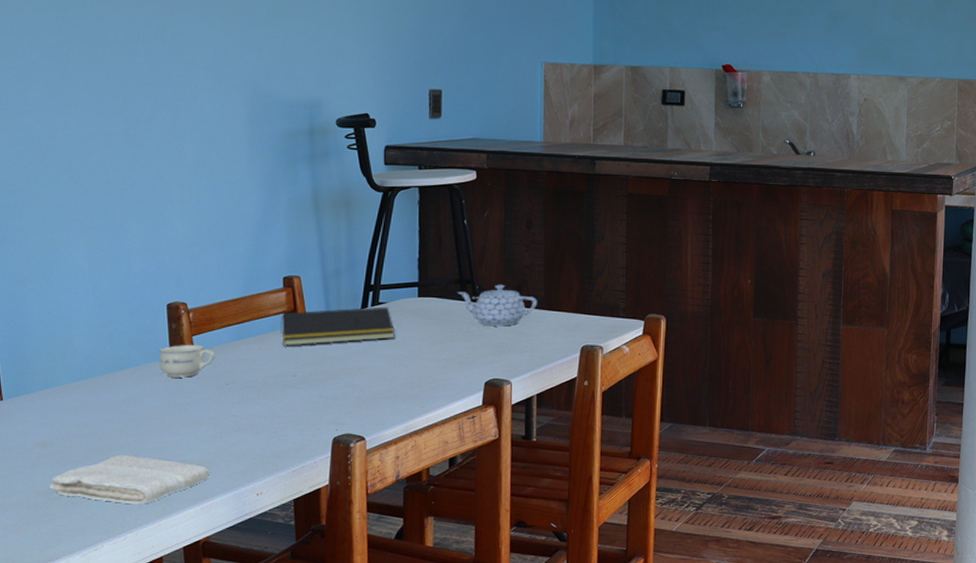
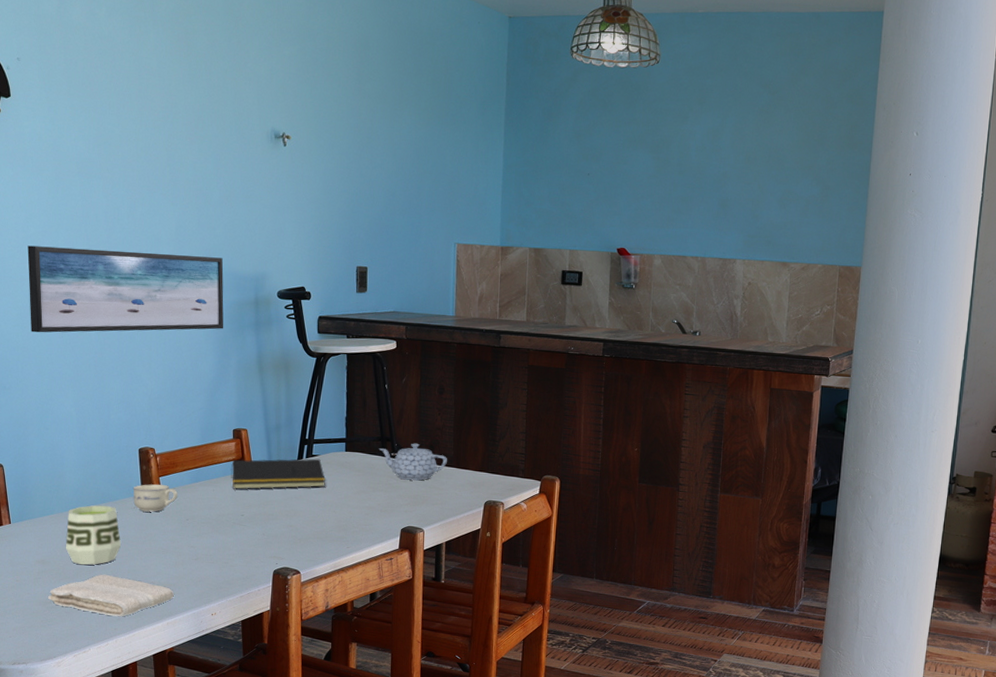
wall art: none [29,72,272,173] -> present [27,245,224,333]
cup: none [74,372,145,445] -> present [66,505,122,565]

